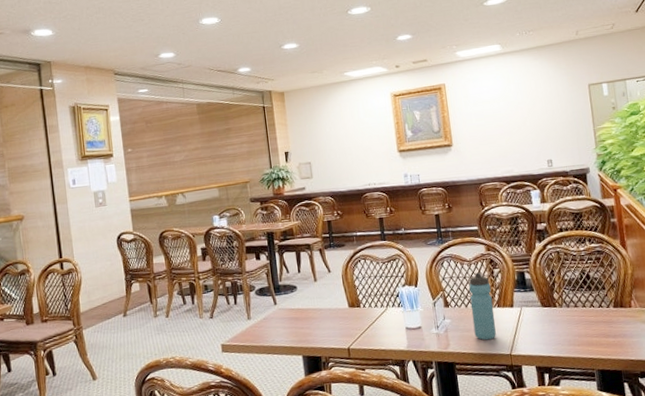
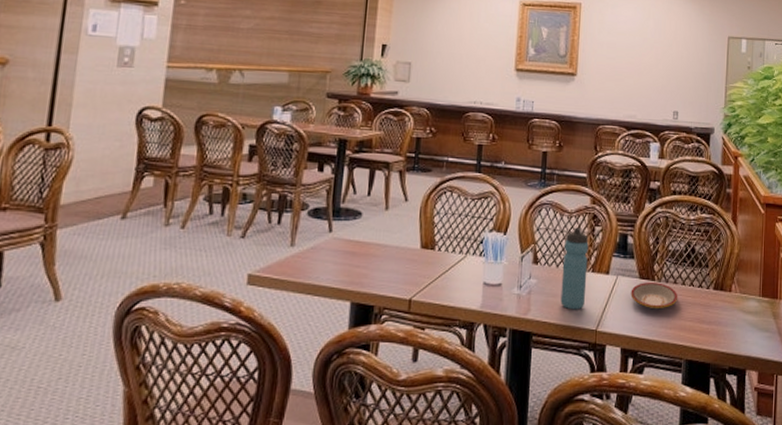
plate: none [536,308,581,332] -> present [630,282,678,310]

